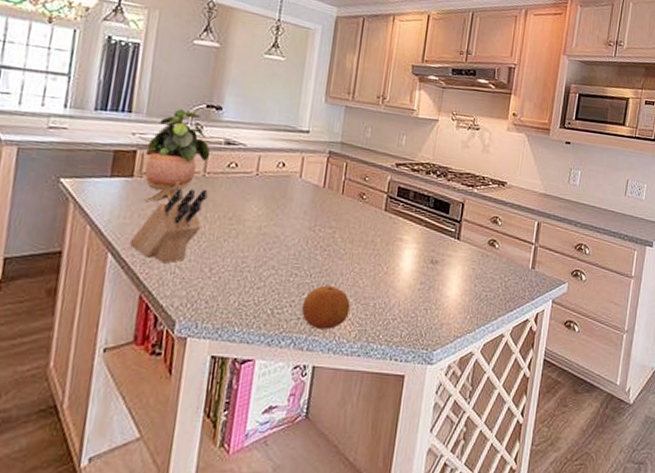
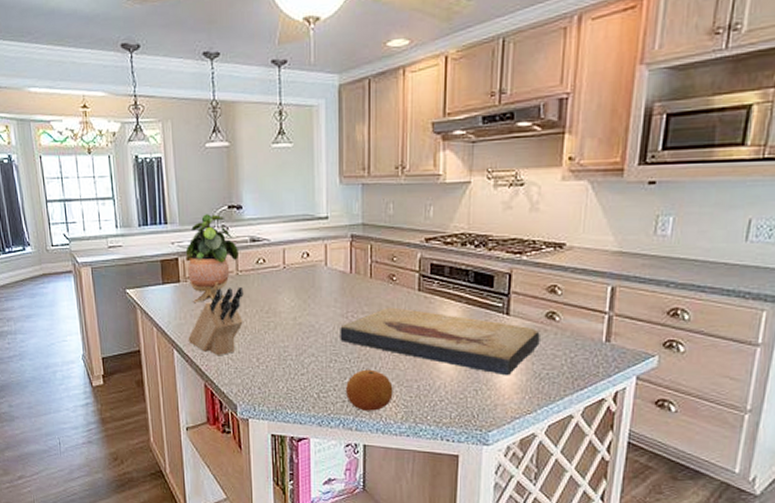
fish fossil: none [304,224,483,297] -> present [340,307,540,376]

